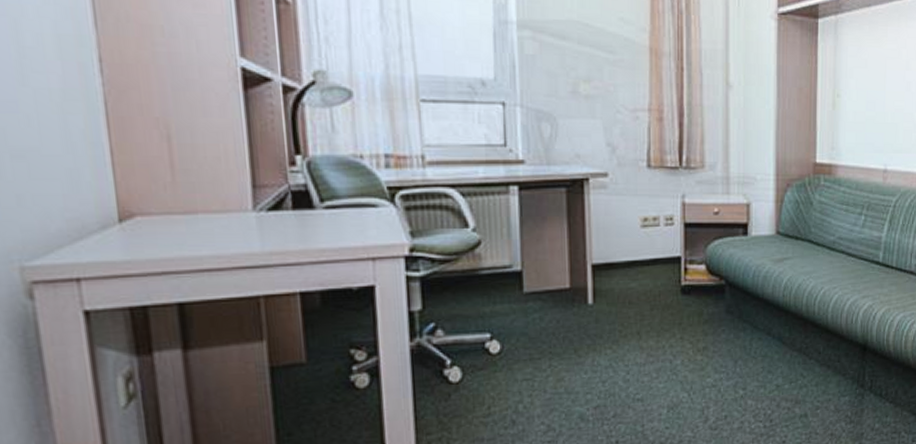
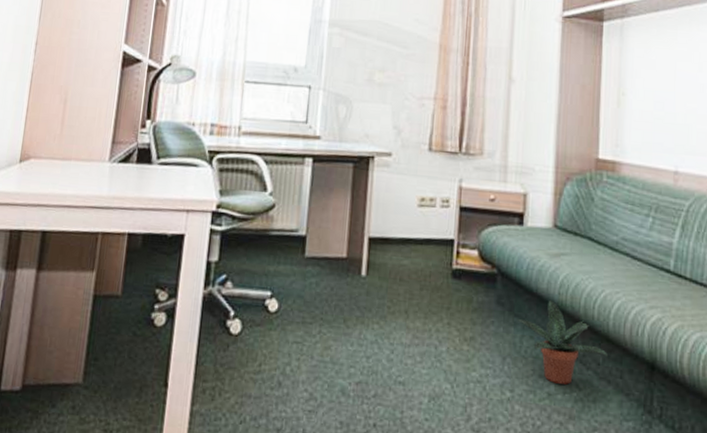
potted plant: none [746,303,828,376] -> present [517,300,609,385]

